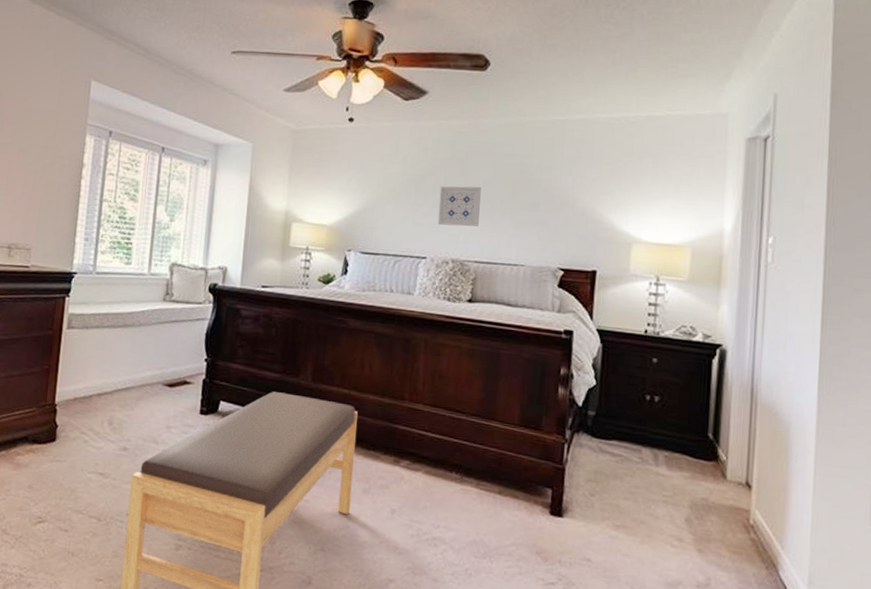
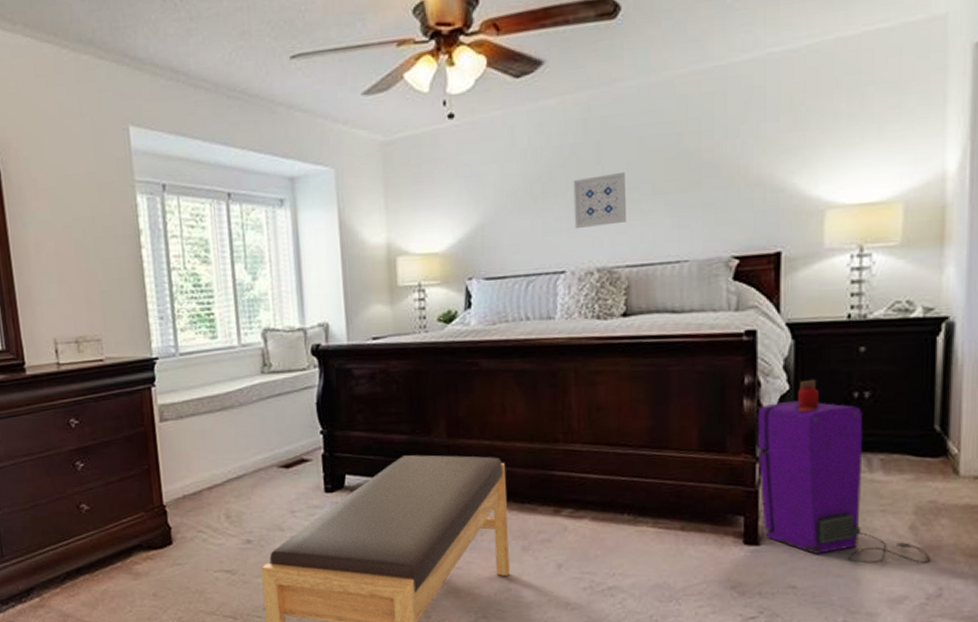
air purifier: none [566,379,701,553] -> present [757,379,930,564]

